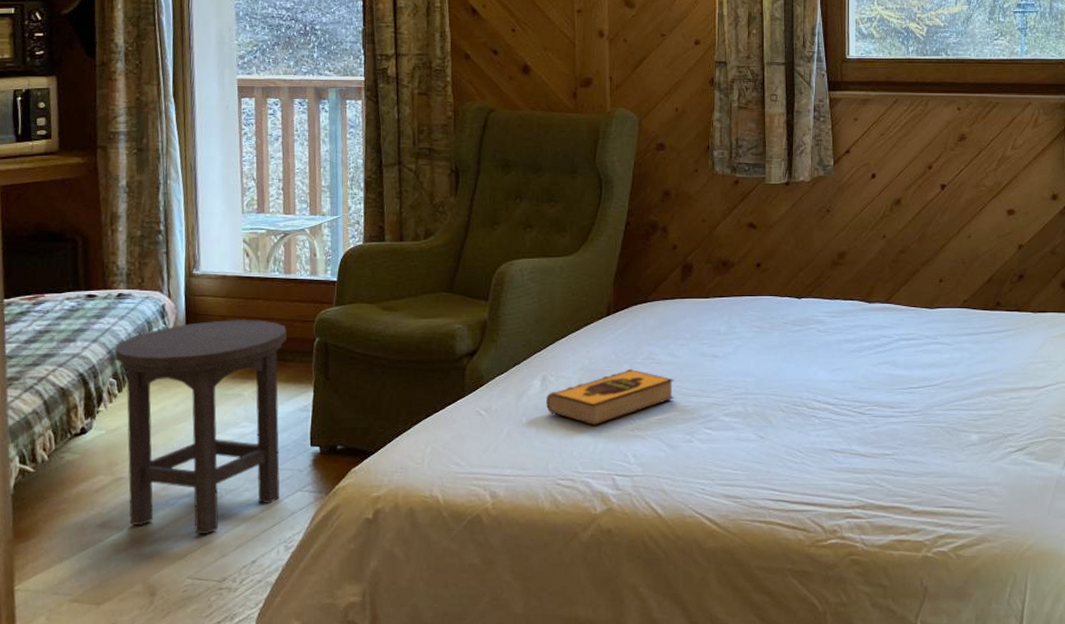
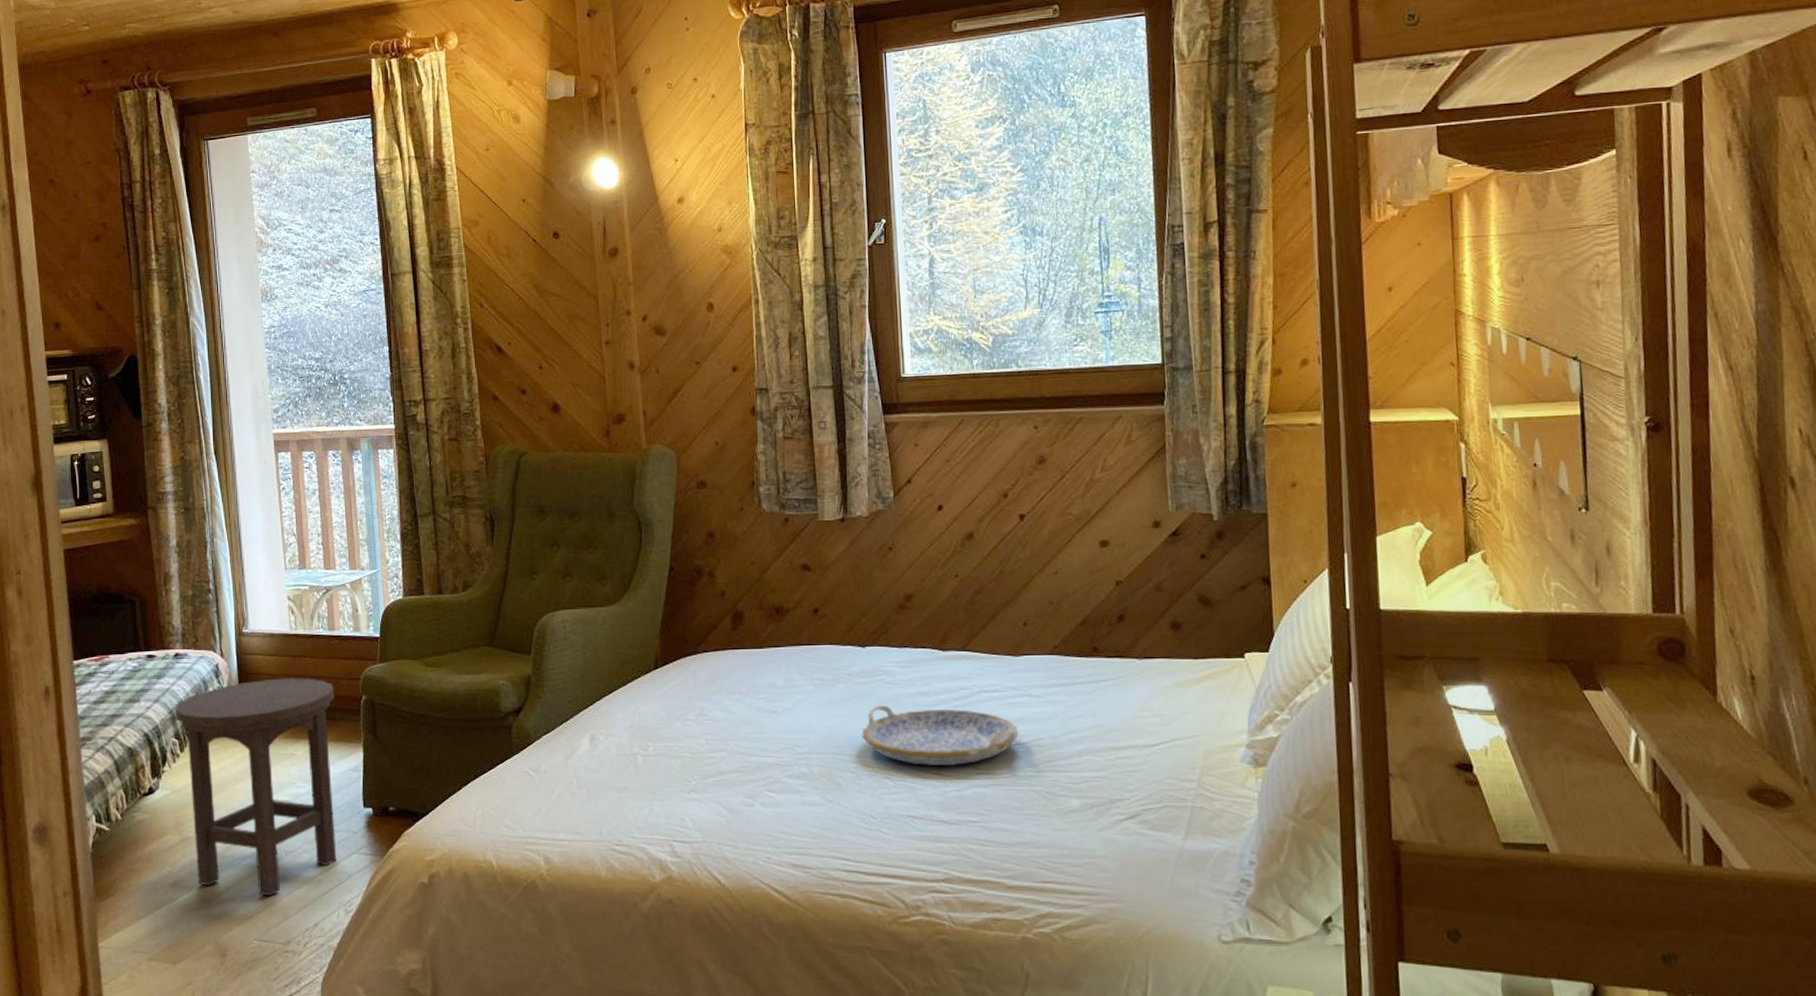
hardback book: present [545,368,674,425] -> none [595,726,731,787]
serving tray: none [793,351,930,406] -> present [861,705,1019,767]

